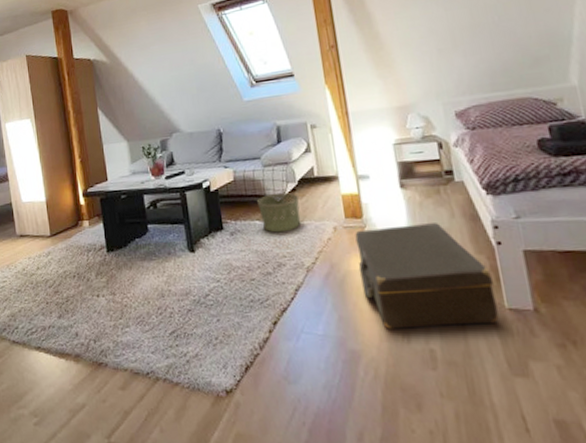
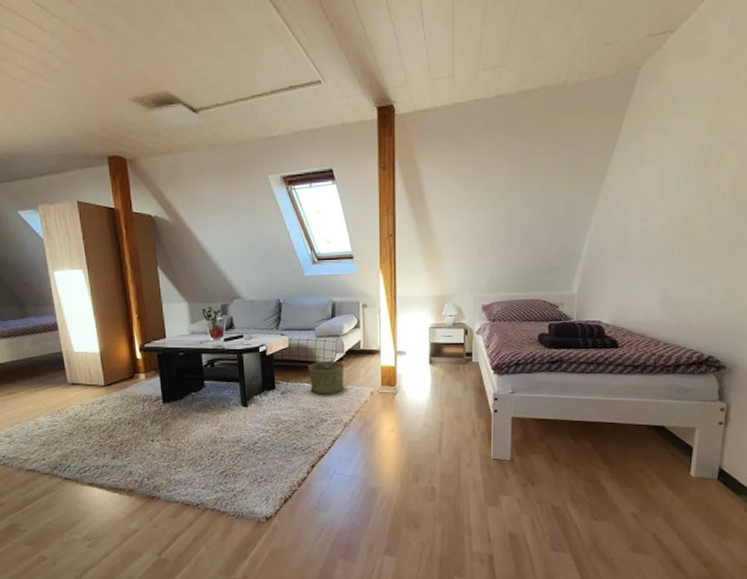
suitcase: present [355,223,499,329] -> none [386,393,487,472]

